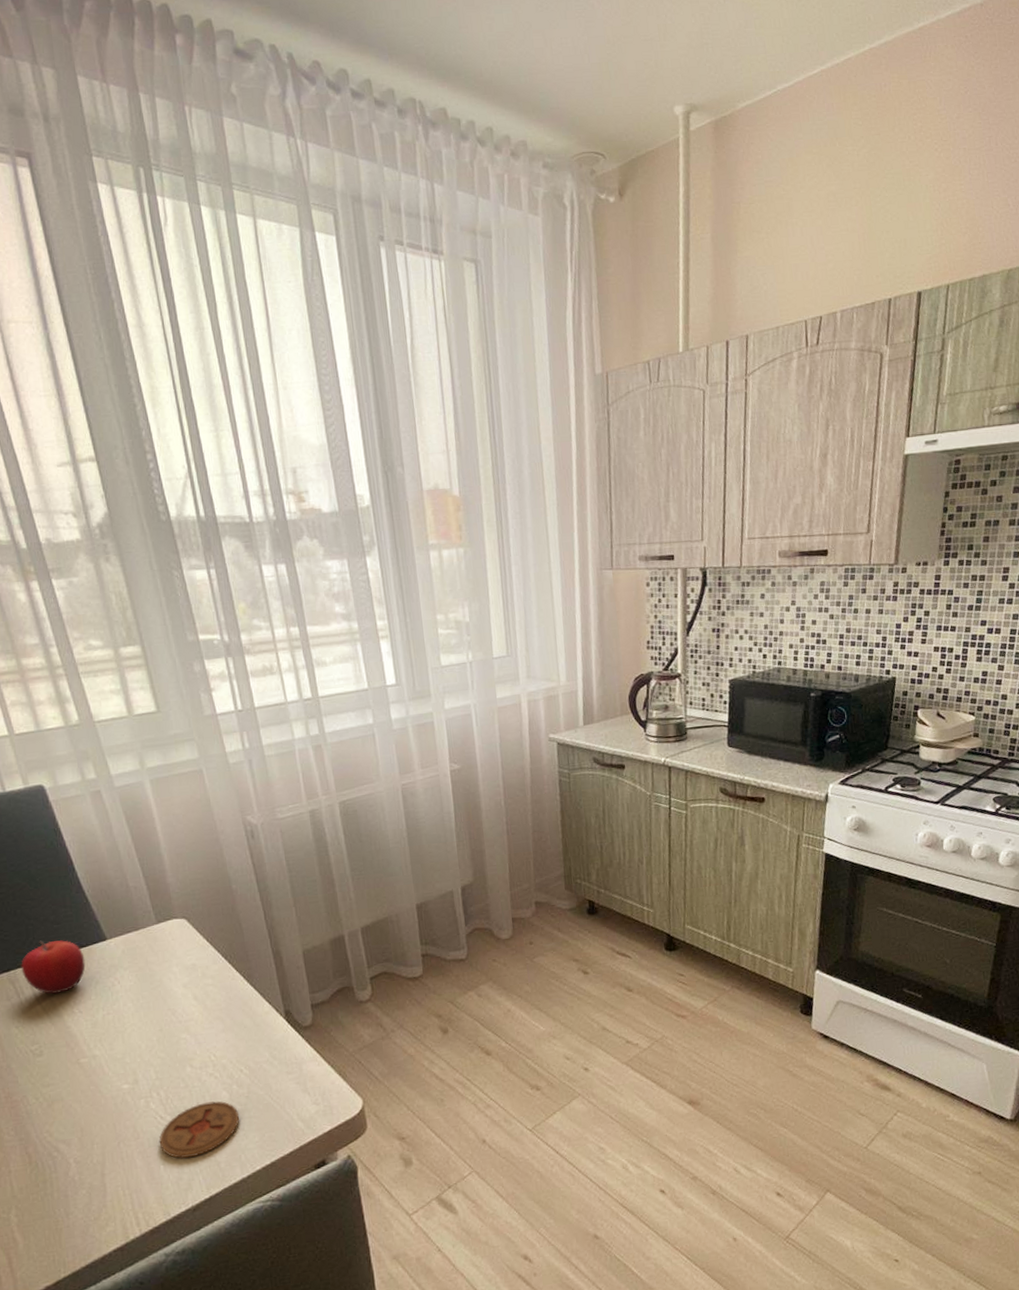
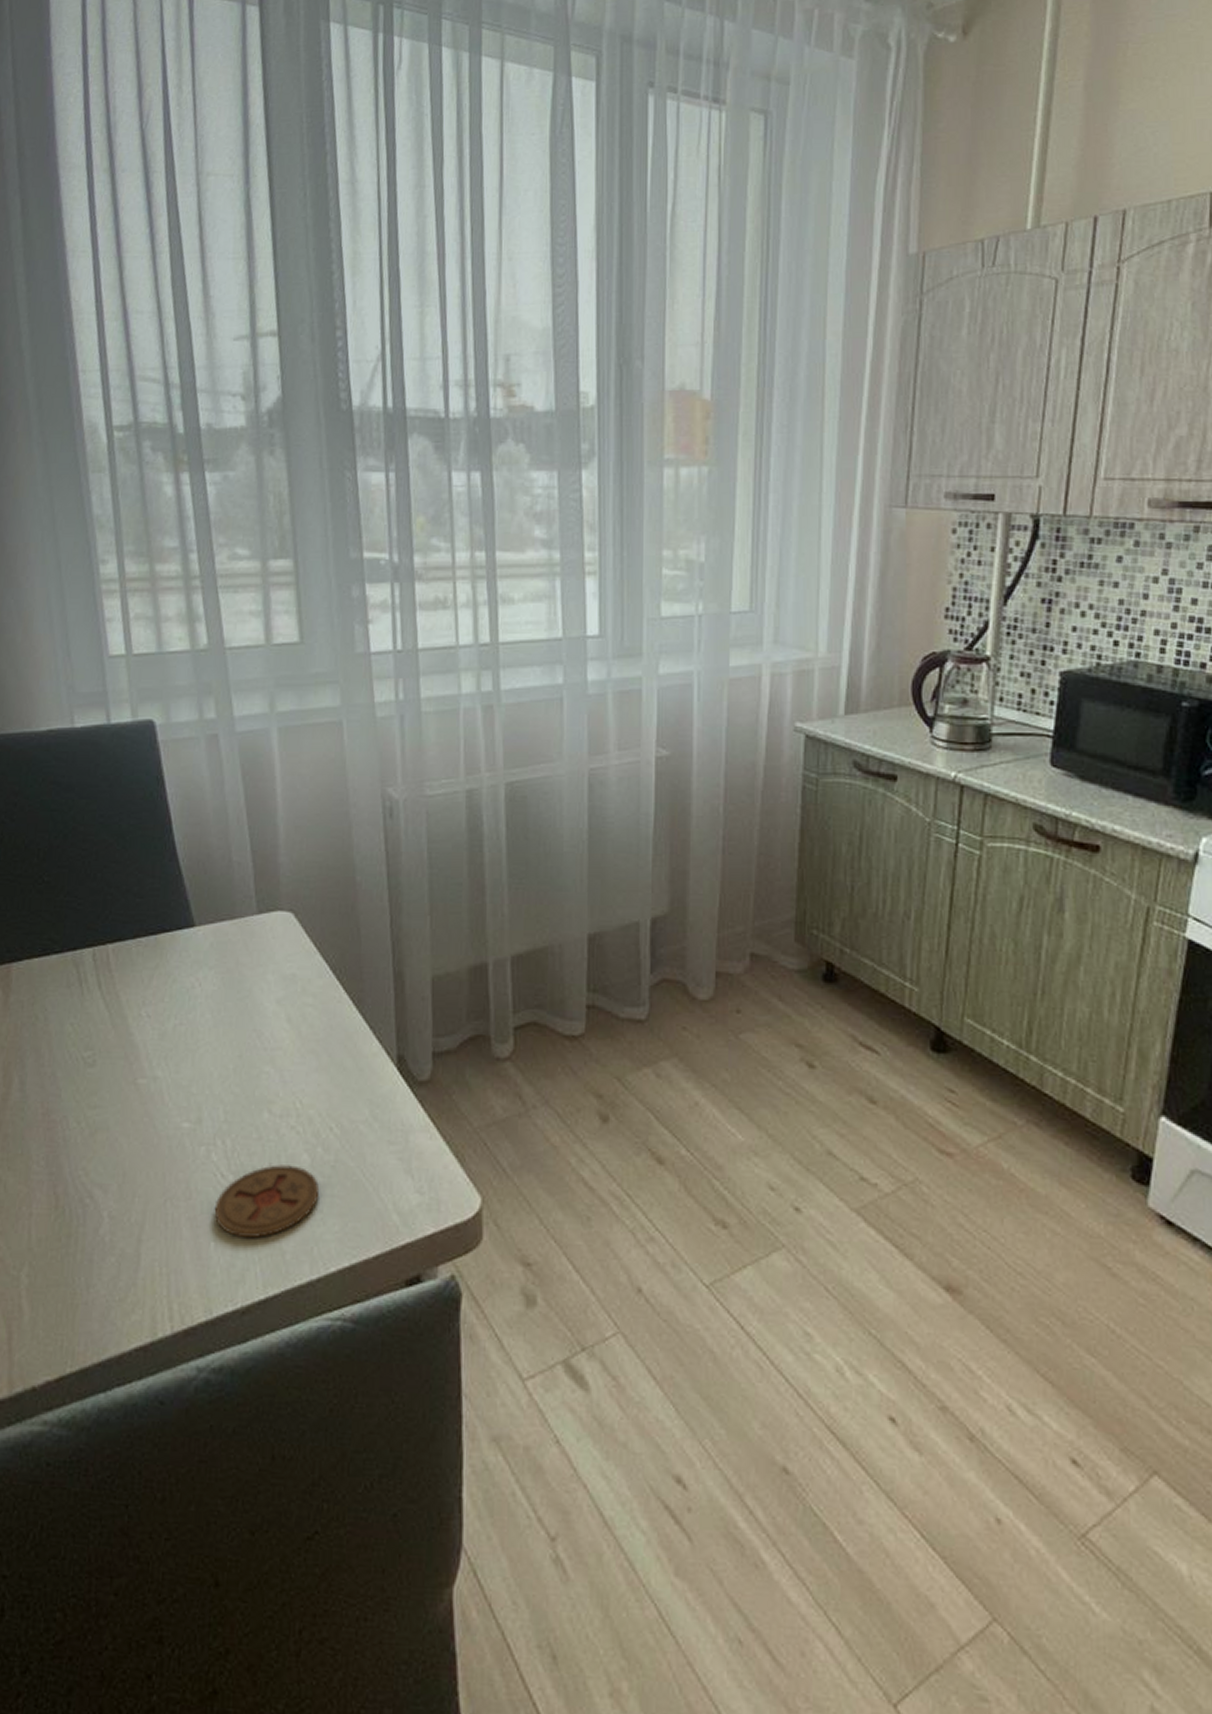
fruit: present [21,940,86,995] -> none [89,916,165,989]

